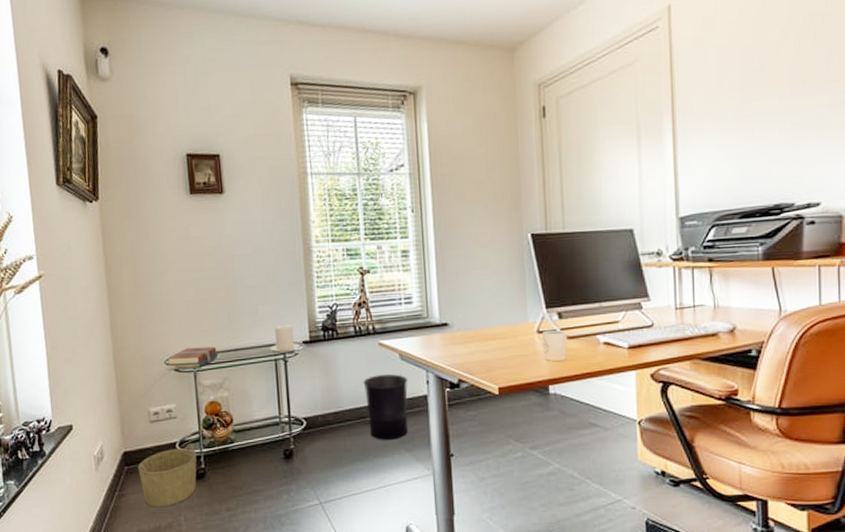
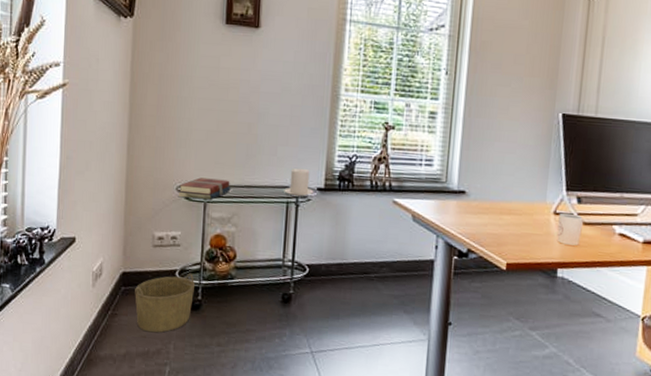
waste bin: present [363,374,408,440] -> none [371,232,417,300]

